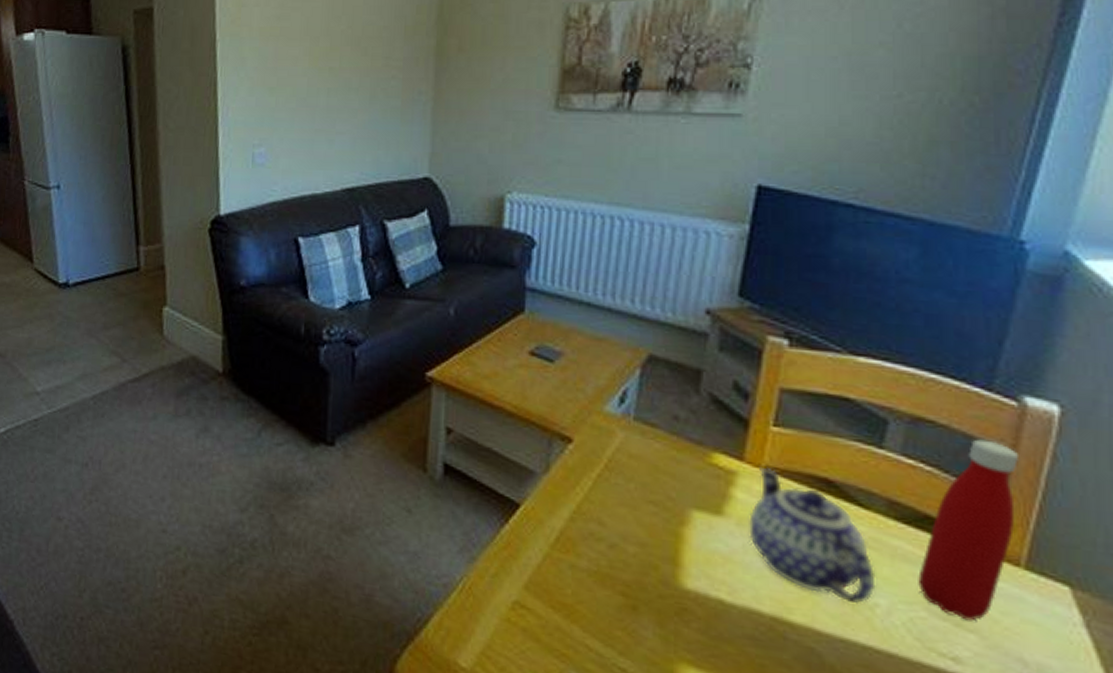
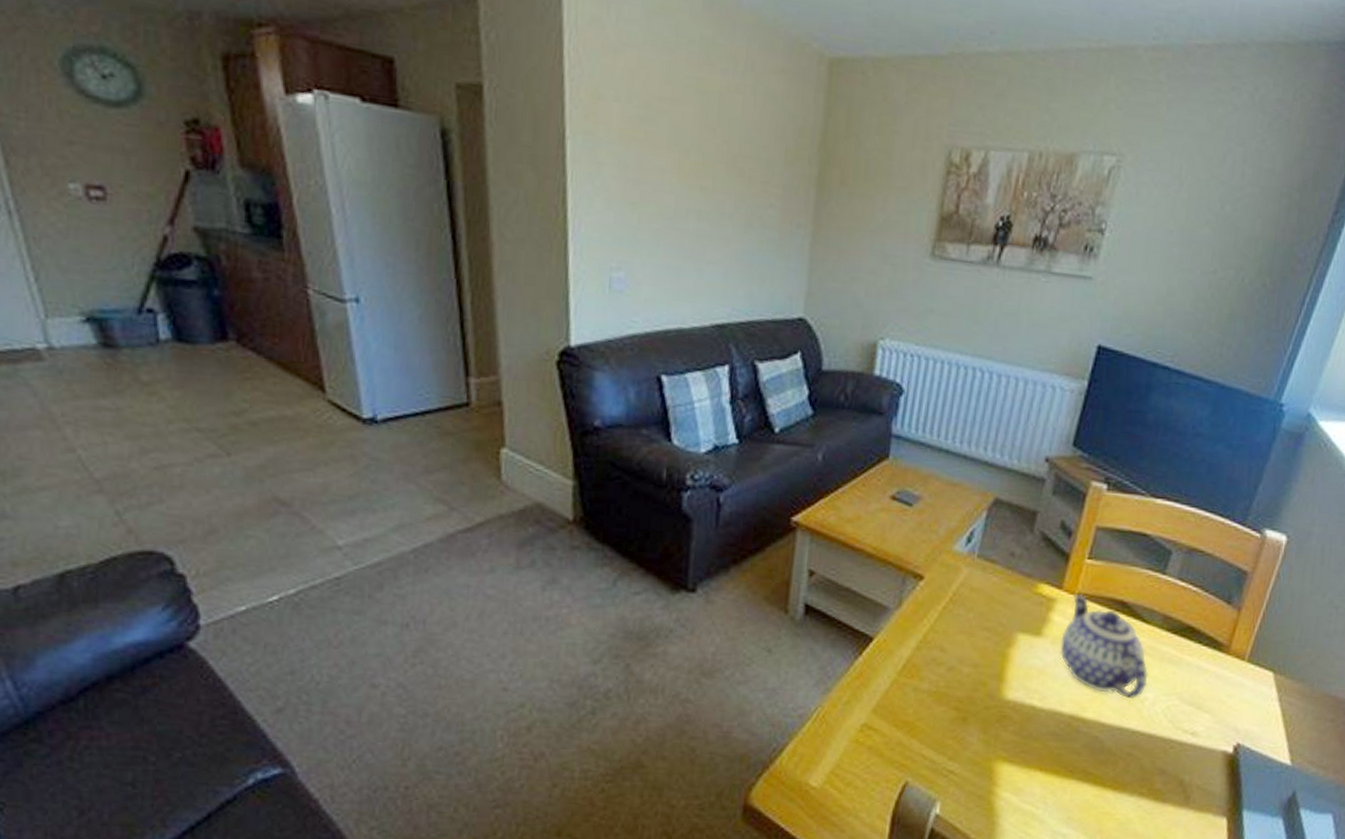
bottle: present [918,439,1020,621] -> none [1176,564,1256,704]

